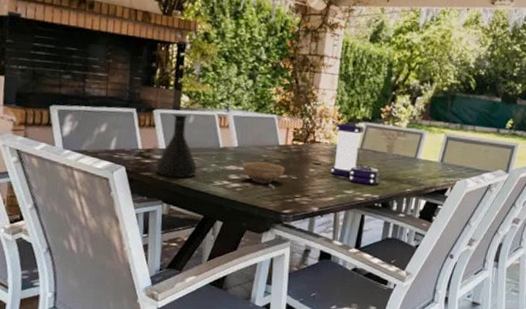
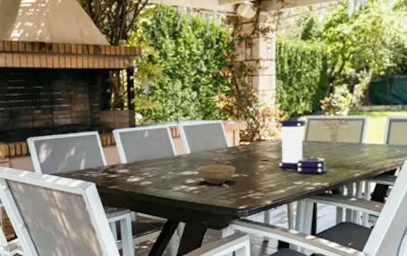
pitcher: present [156,114,197,178] -> none [121,131,157,188]

